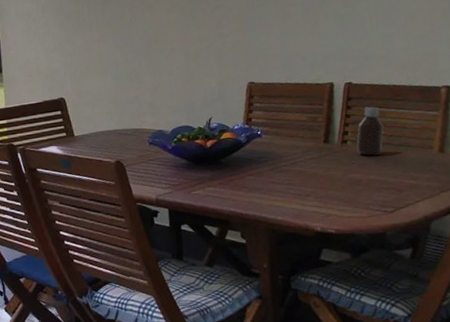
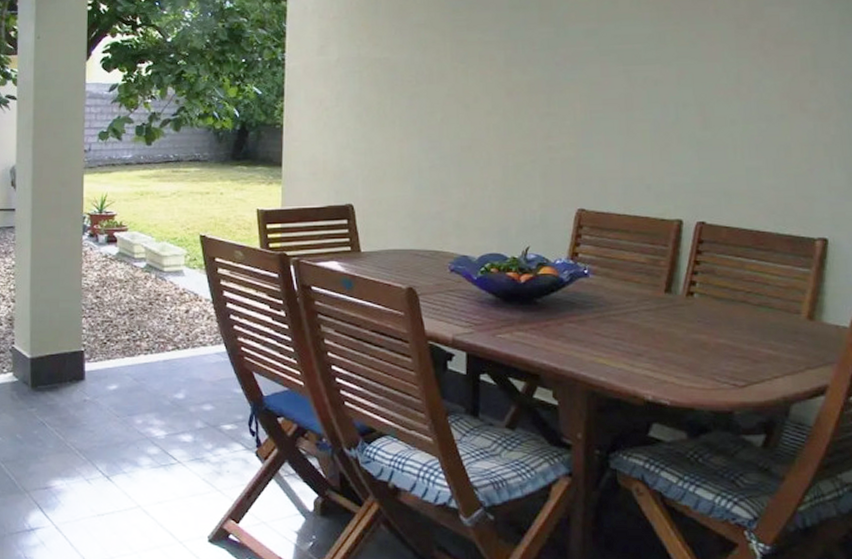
bottle: present [356,106,384,156] -> none [705,253,741,314]

